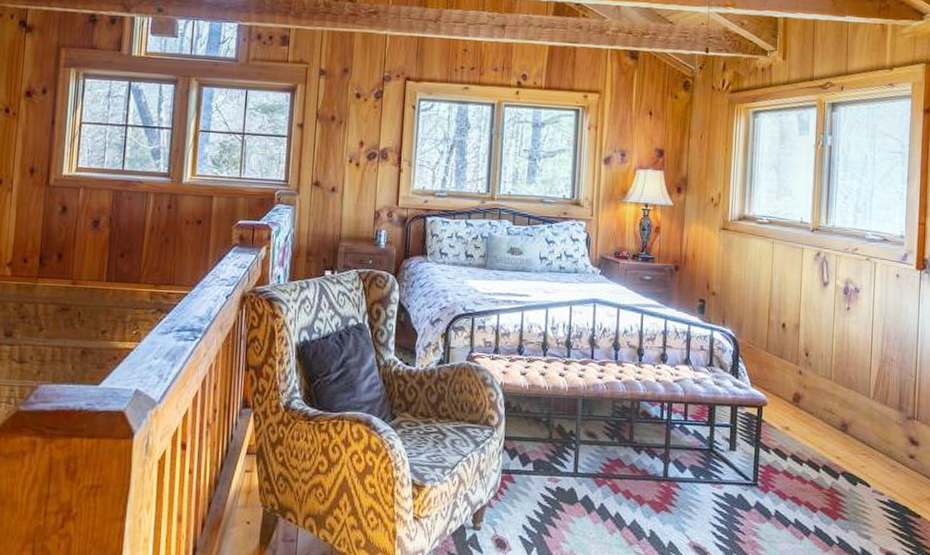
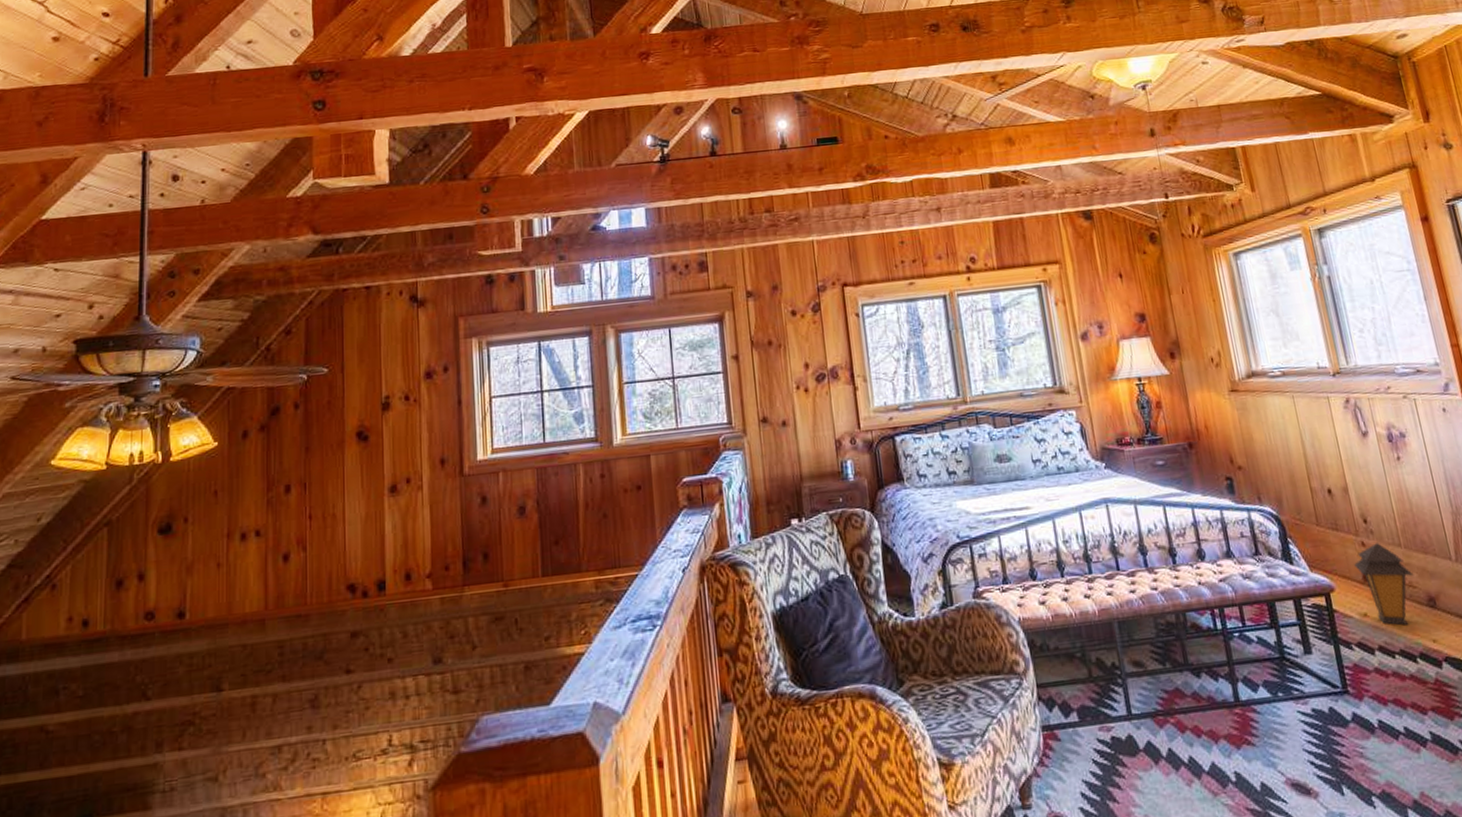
lantern: none [788,373,835,442] -> present [1354,543,1414,626]

